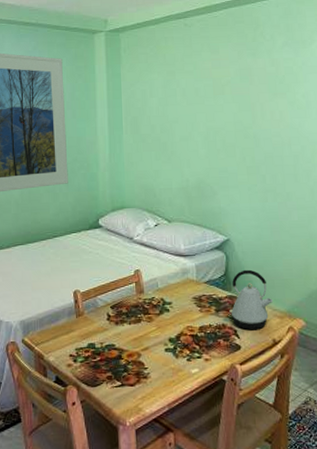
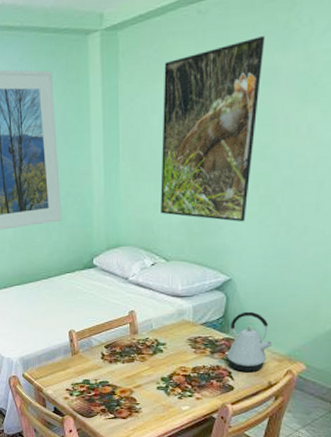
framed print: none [159,46,239,189] -> present [161,36,265,222]

